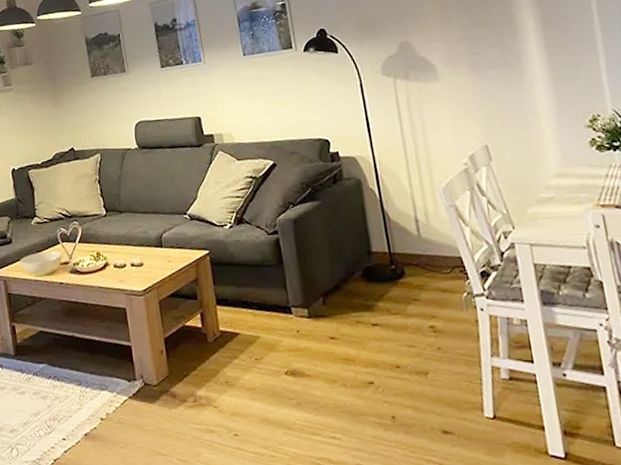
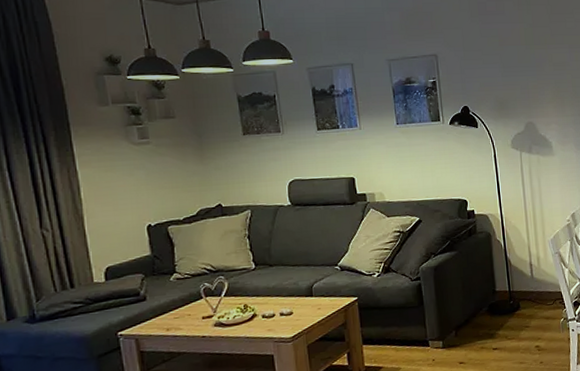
bowl: present [19,251,63,277] -> none [154,305,206,333]

